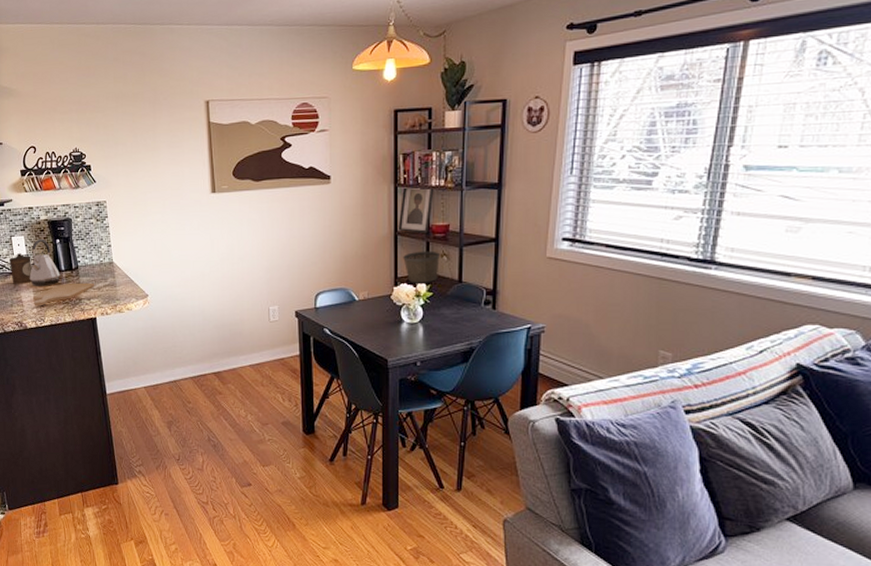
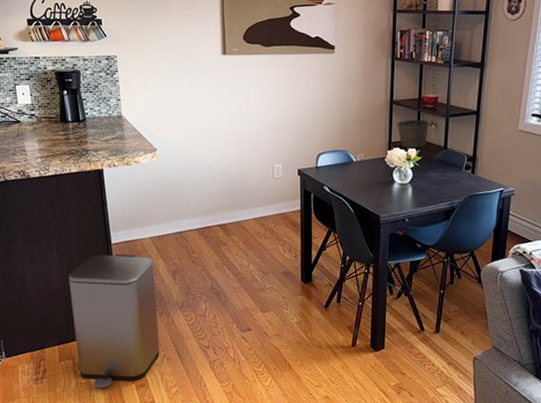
canister: present [9,253,32,284] -> none [12,102,37,133]
kettle: present [29,239,61,288] -> none [34,89,67,138]
chopping board: present [33,282,95,307] -> none [37,134,103,156]
pedal bin: none [66,405,158,543] -> present [68,254,160,388]
picture frame: present [398,186,434,233] -> none [393,60,426,103]

